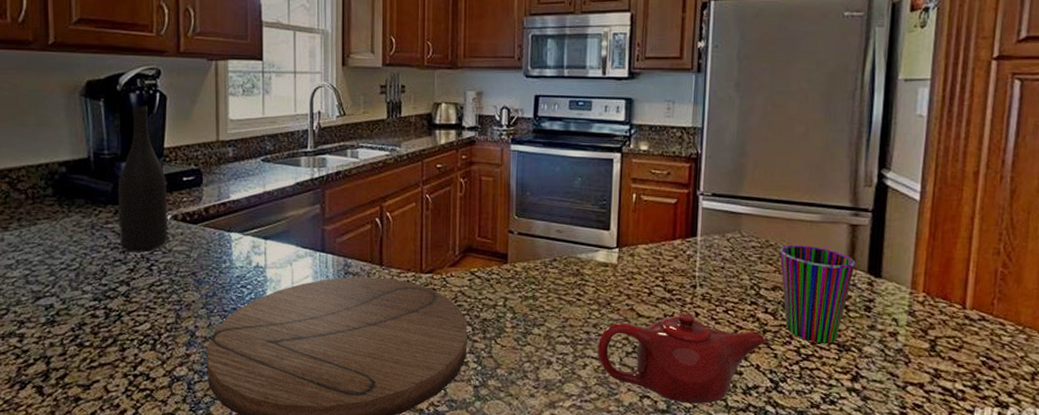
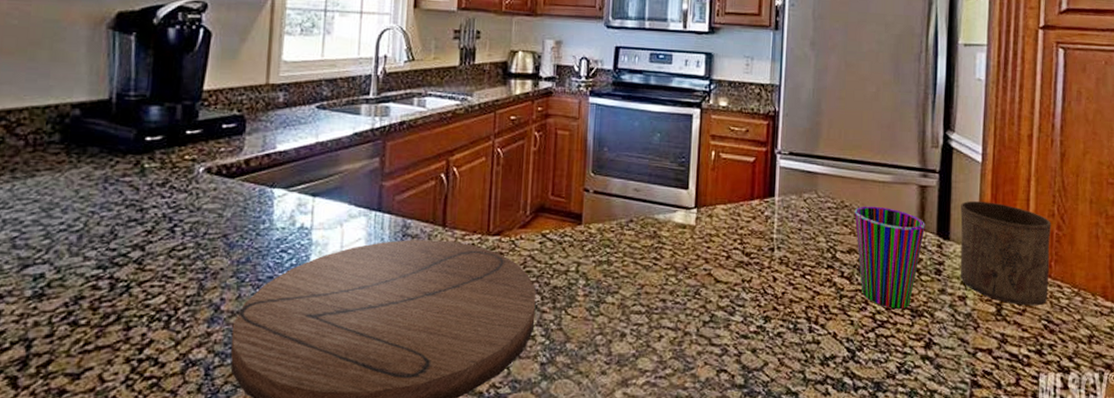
wine bottle: present [118,105,168,253] -> none [137,41,202,211]
teapot: present [598,313,767,404] -> none [674,278,844,377]
cup: none [891,239,996,343] -> present [960,200,1052,306]

